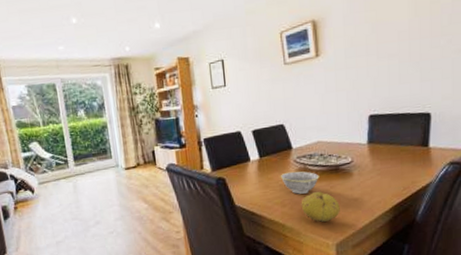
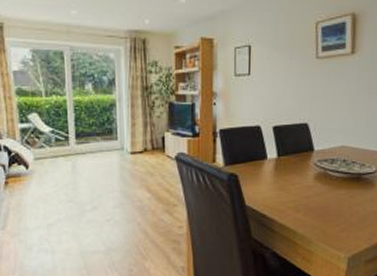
bowl: present [281,171,319,194] -> none [298,175,339,200]
fruit: present [301,191,340,222] -> none [315,199,357,232]

